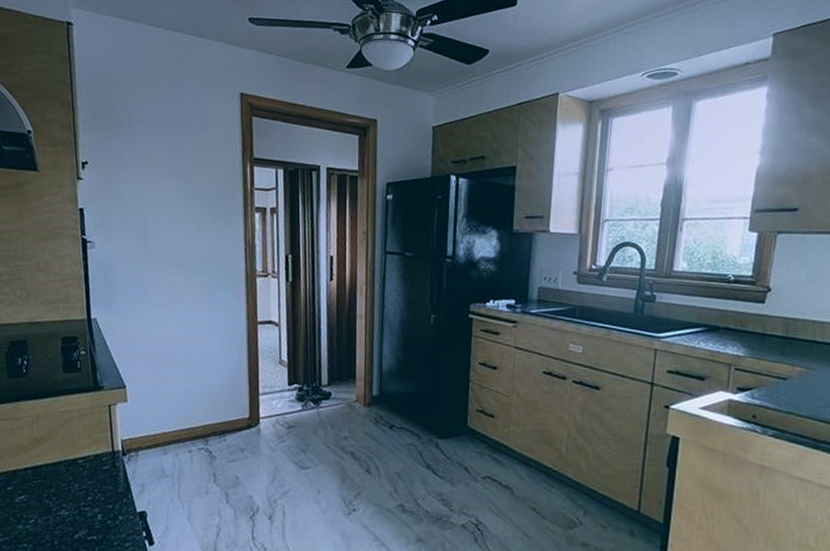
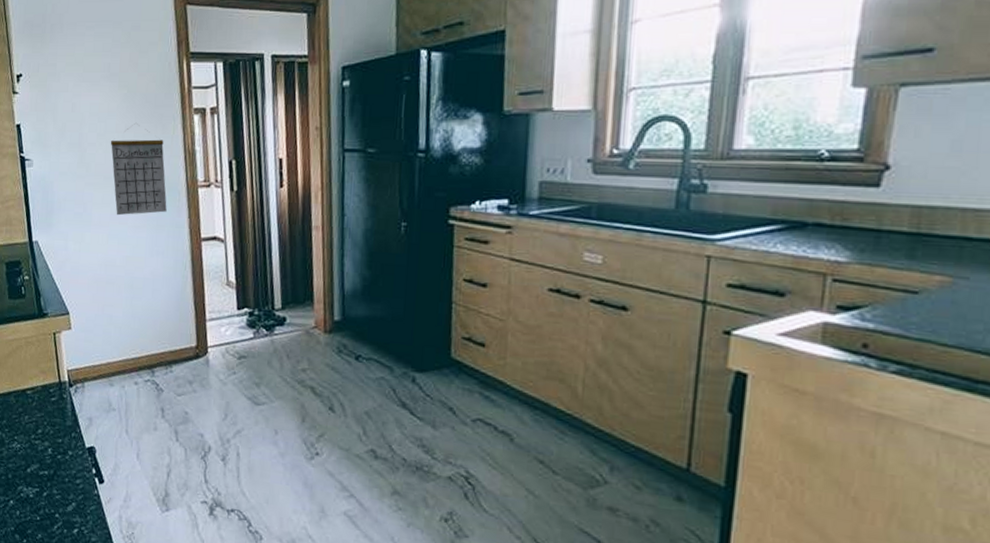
calendar: none [174,215,227,298] -> present [110,122,167,216]

